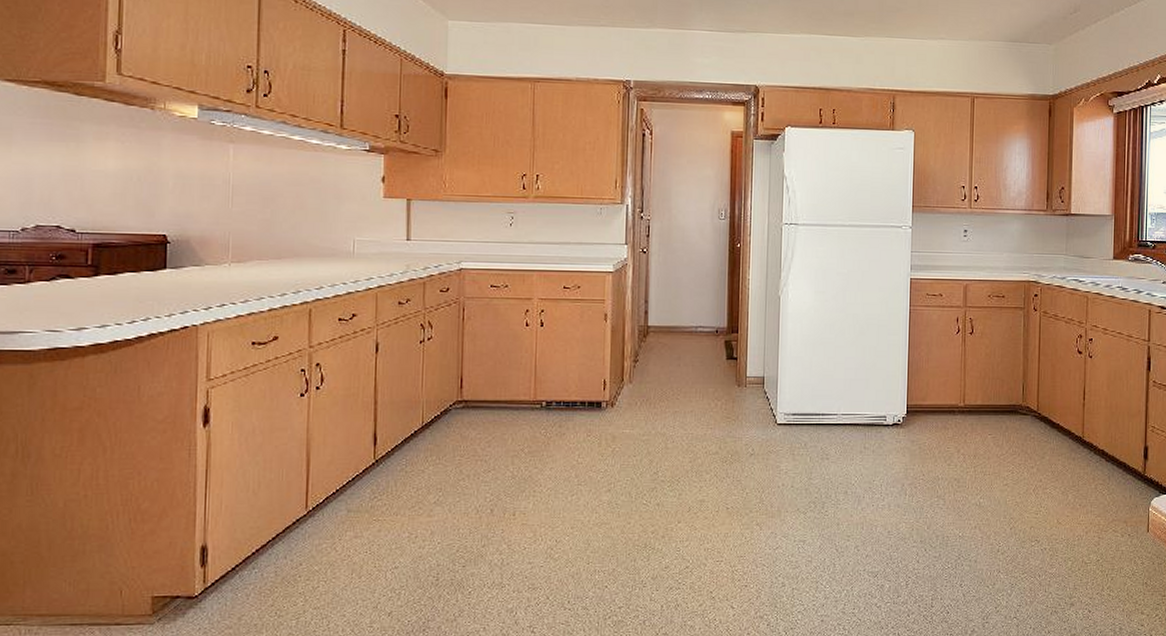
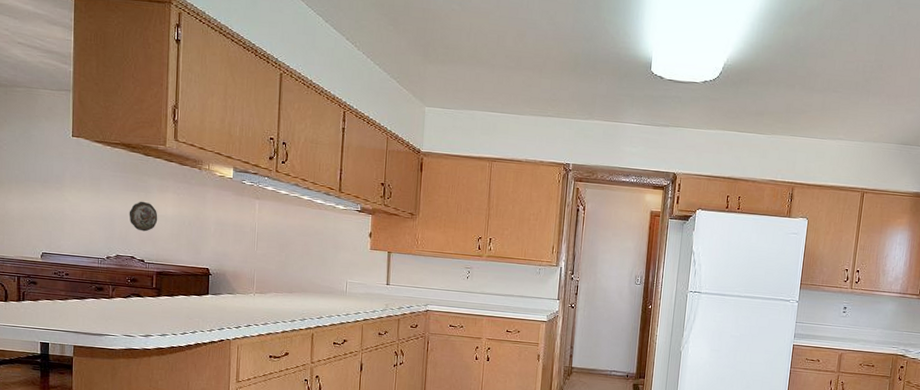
decorative plate: none [53,153,95,193] -> present [129,201,158,232]

